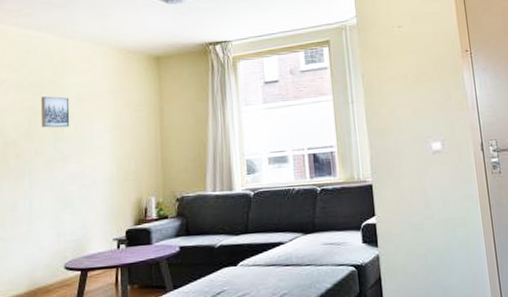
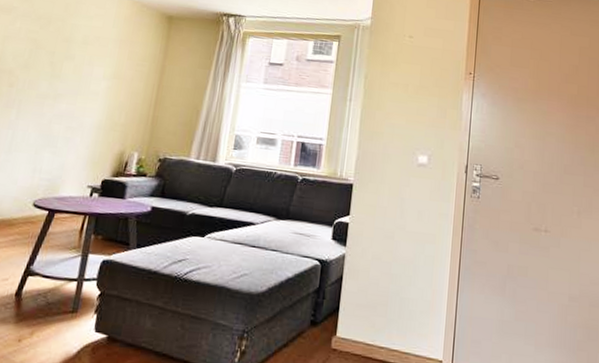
wall art: present [40,96,70,128] -> none [40,31,75,67]

